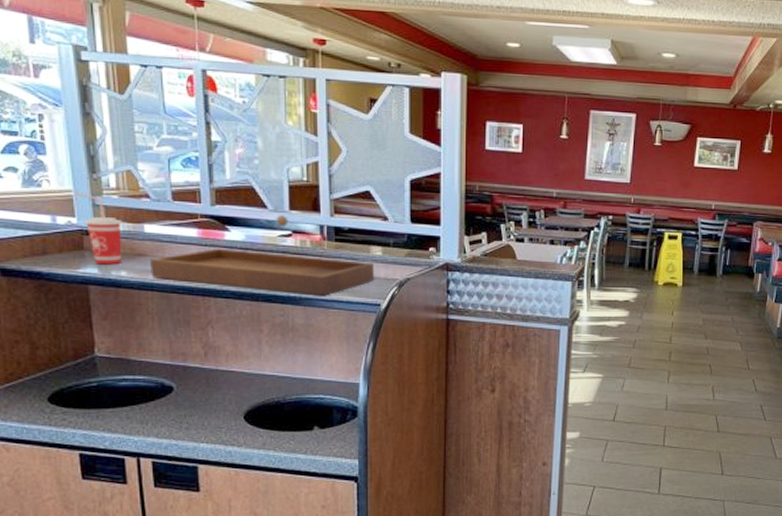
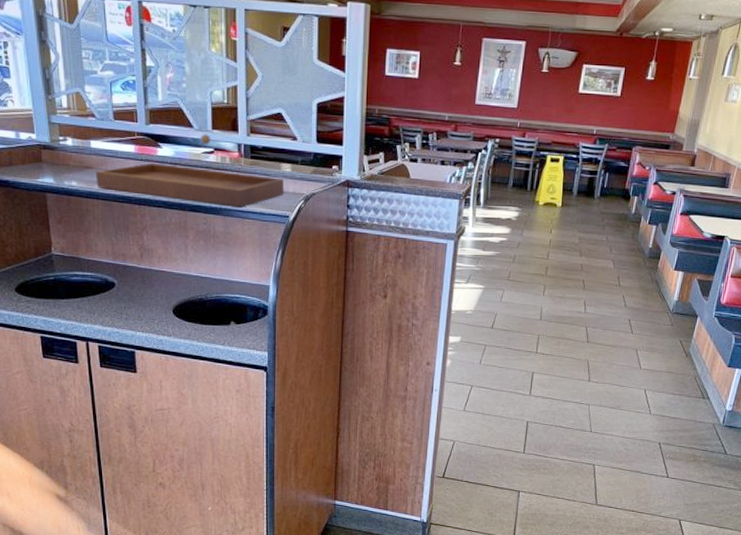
beverage cup: present [75,191,122,265] -> none [34,111,72,176]

